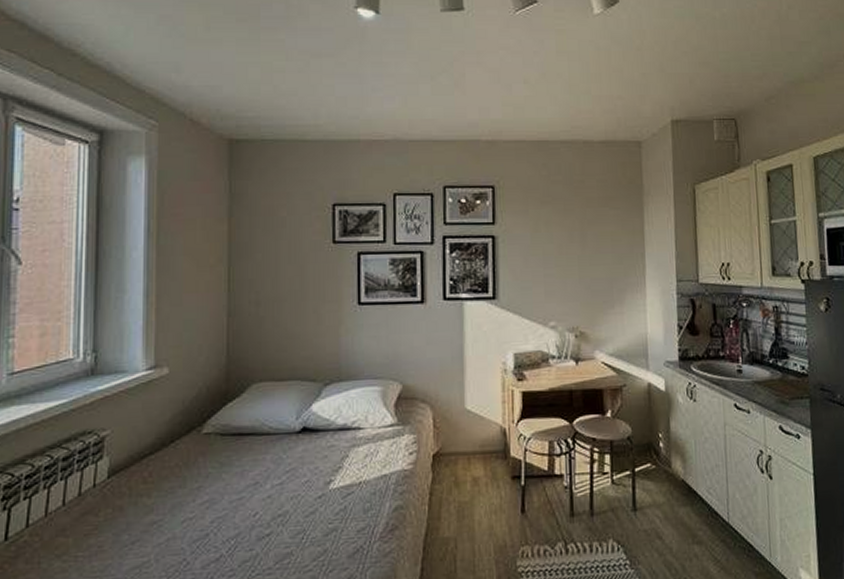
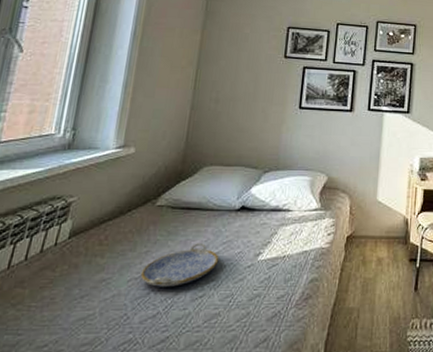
serving tray: none [195,473,284,527] -> present [140,243,219,287]

